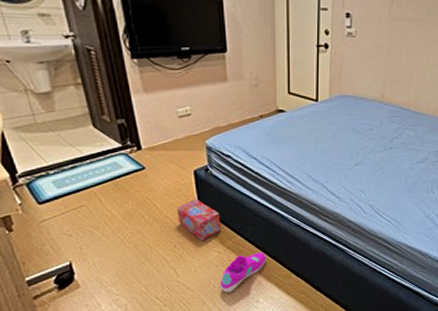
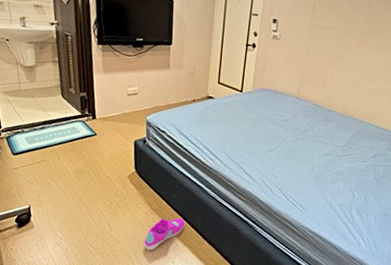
box: present [176,198,221,241] -> none [116,164,151,202]

